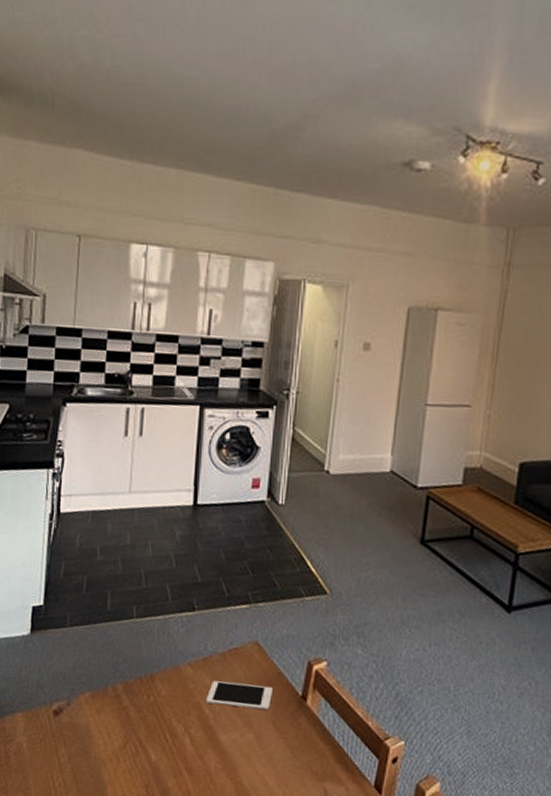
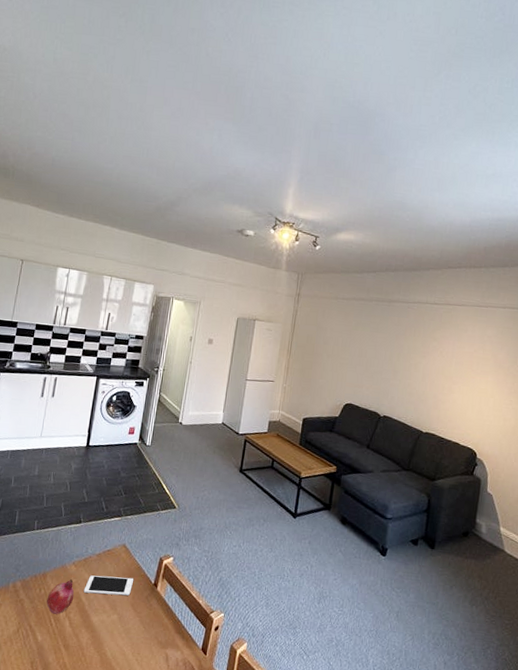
fruit: none [158,684,194,729] -> present [46,579,75,614]

